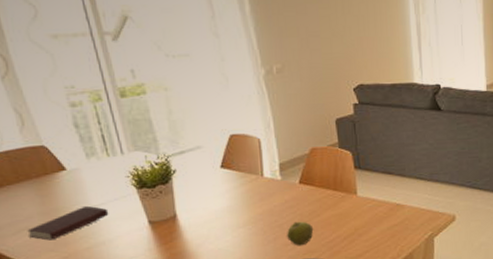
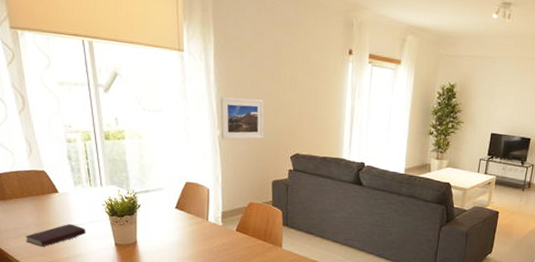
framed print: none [261,28,318,79] -> present [220,97,264,140]

